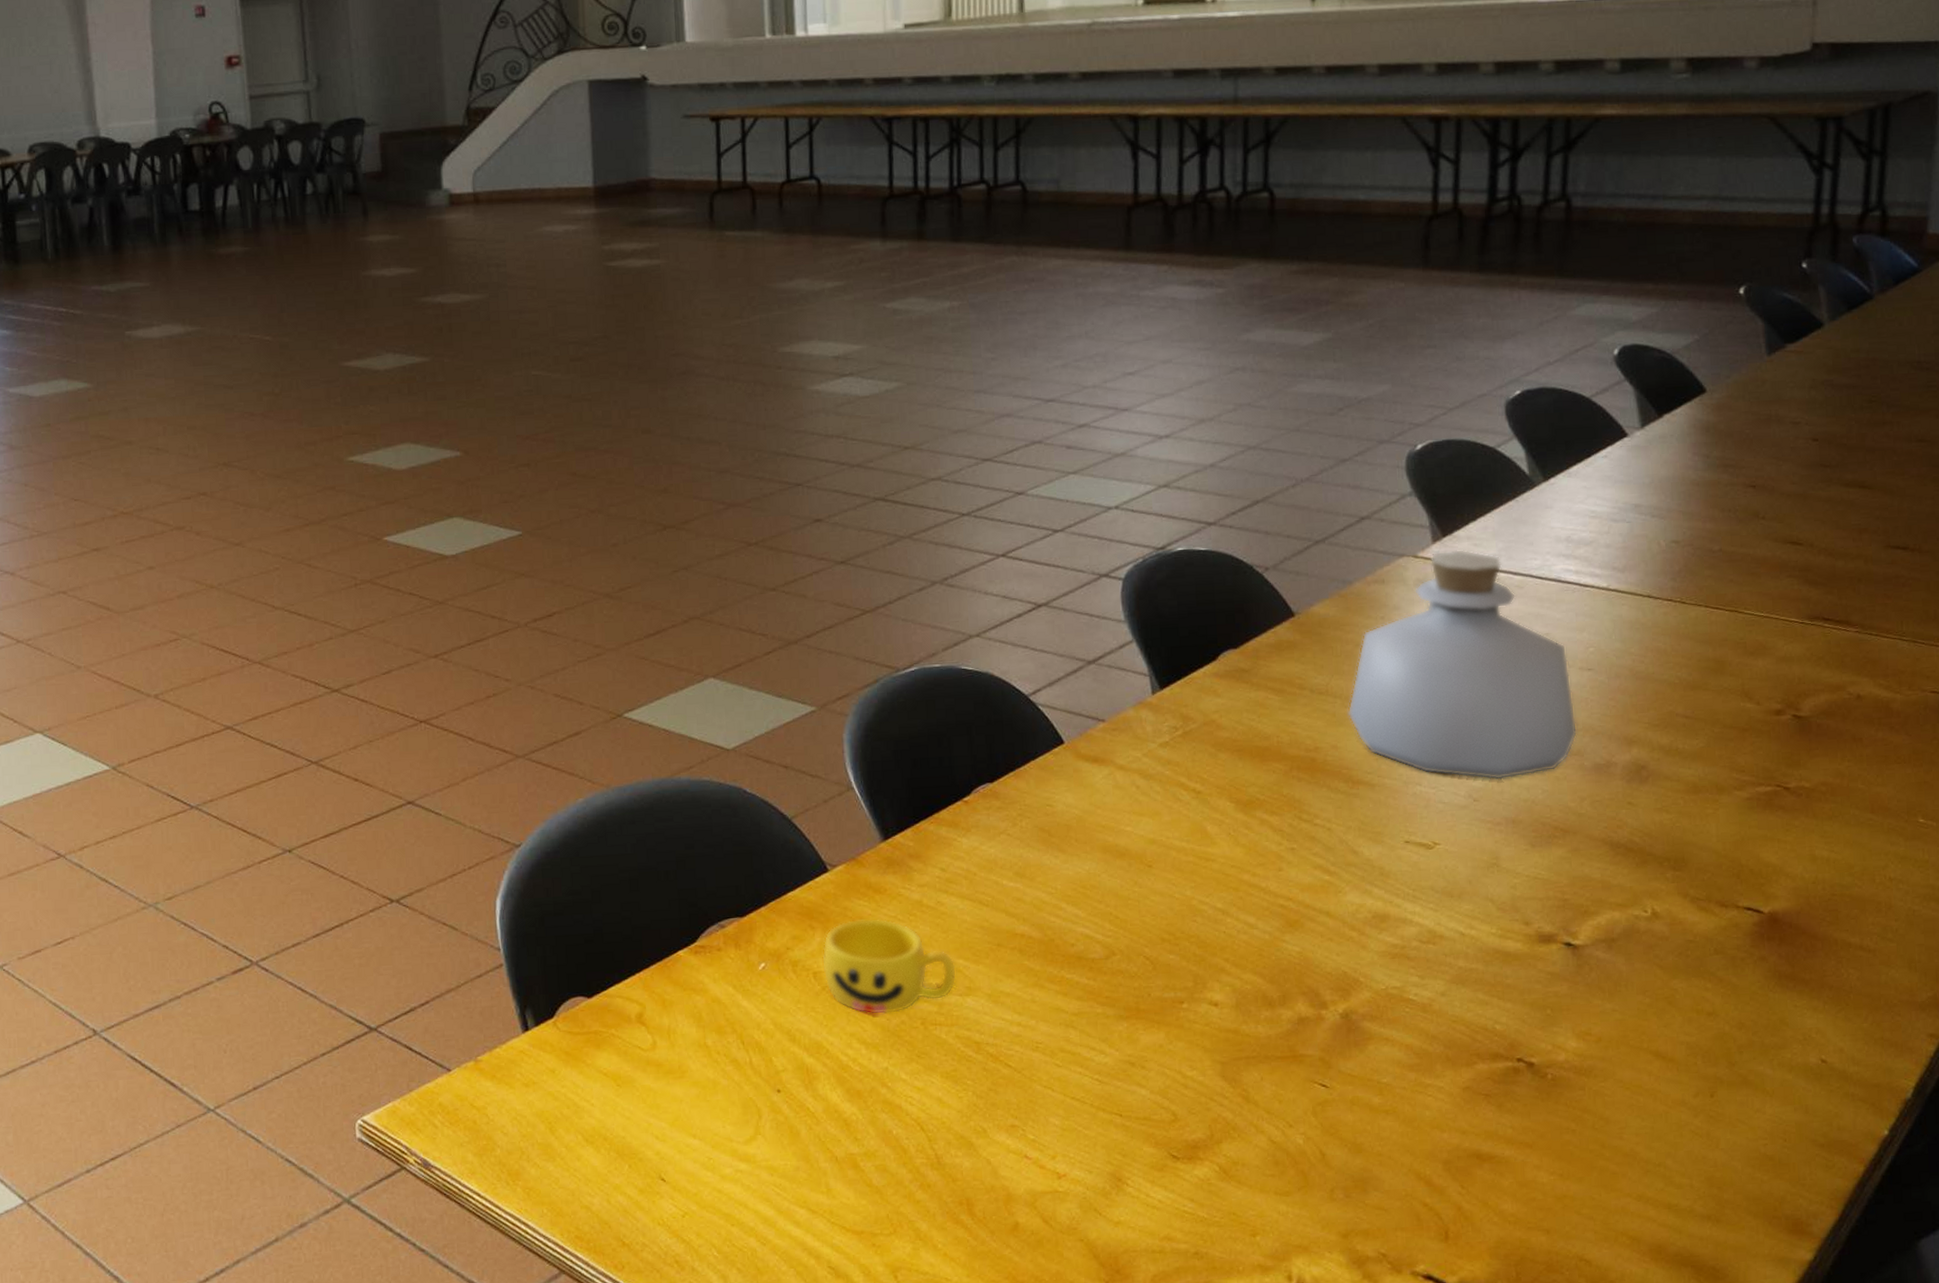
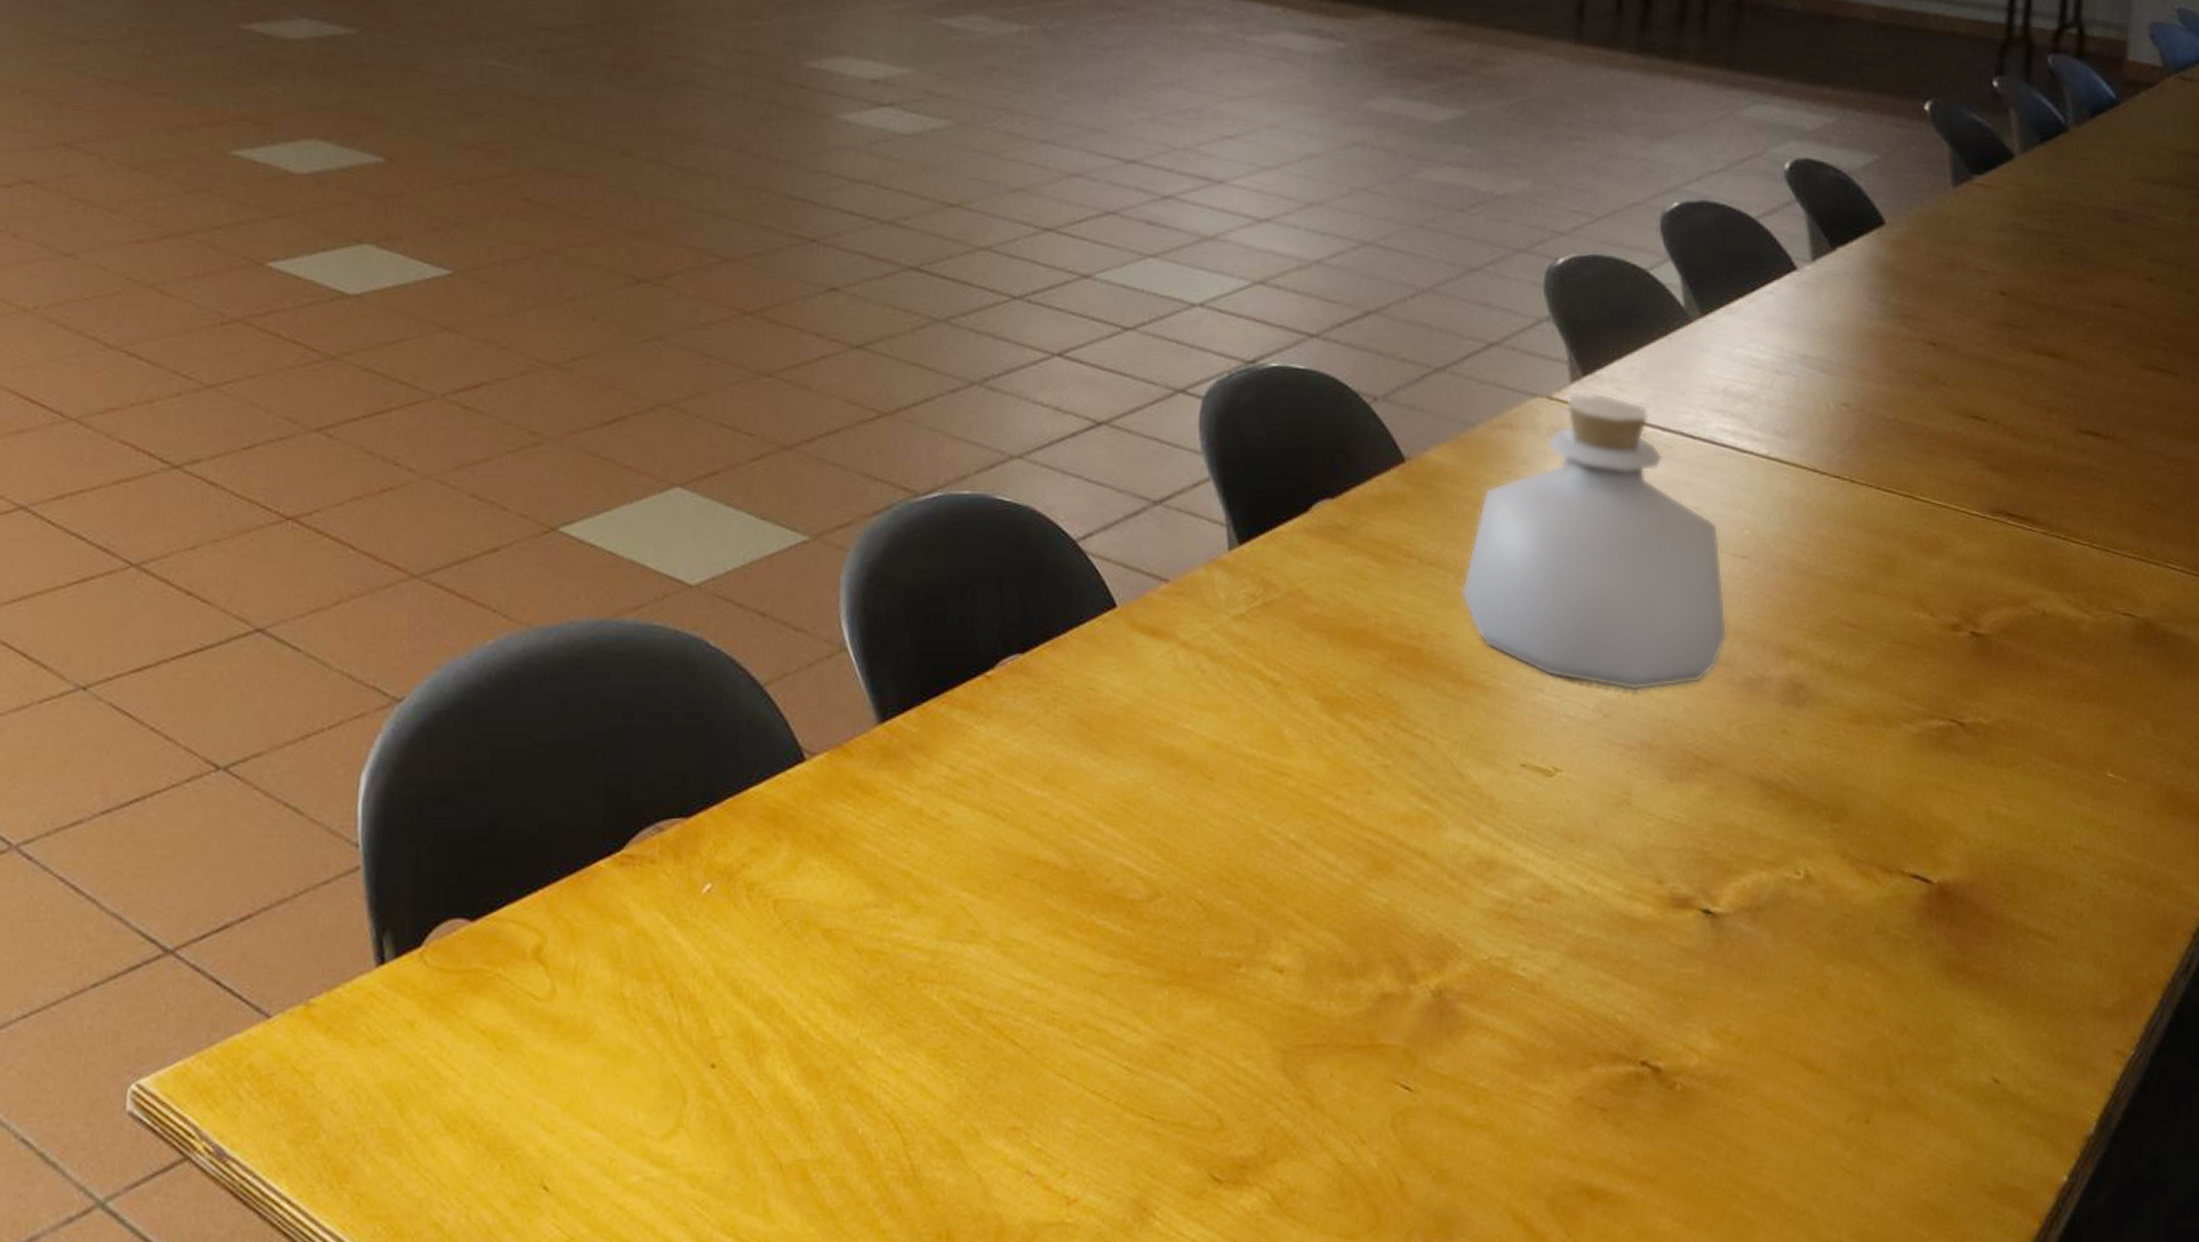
cup: present [821,918,957,1015] -> none [785,828,959,964]

